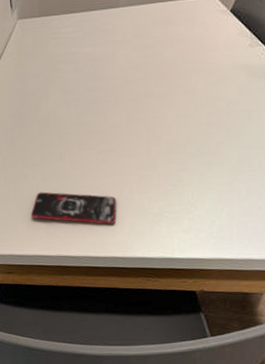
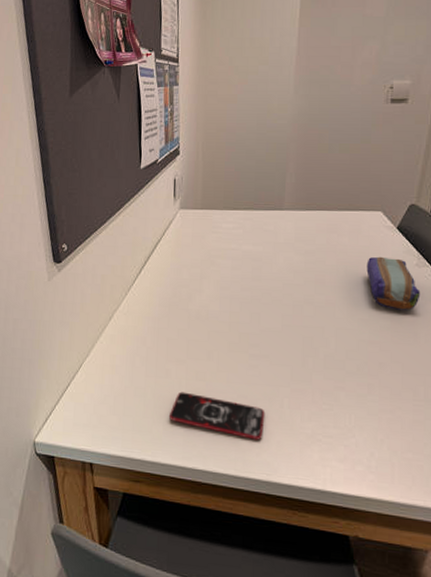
pencil case: none [202,41,254,91] -> present [366,256,421,310]

